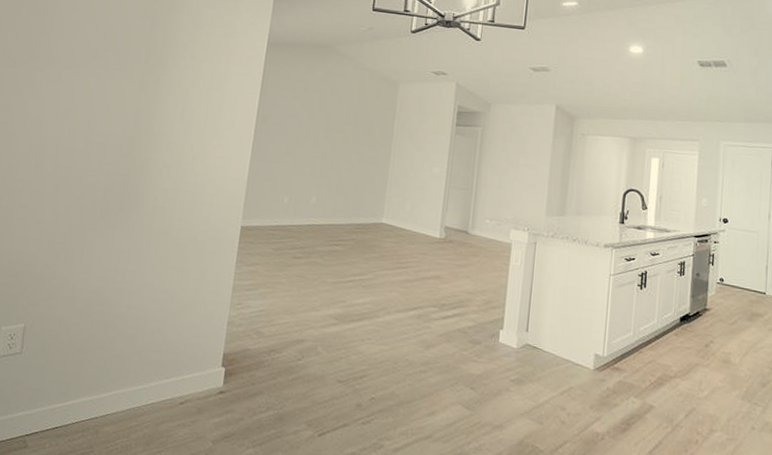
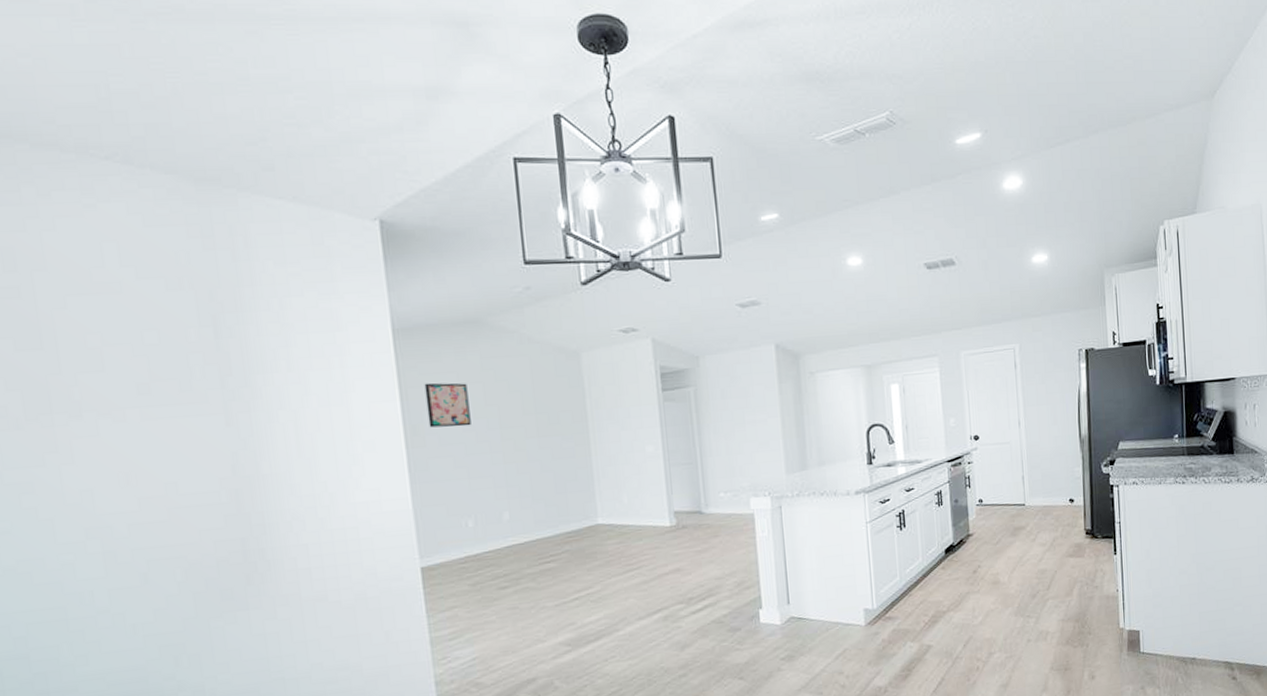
wall art: none [275,86,310,124] -> present [424,382,471,428]

